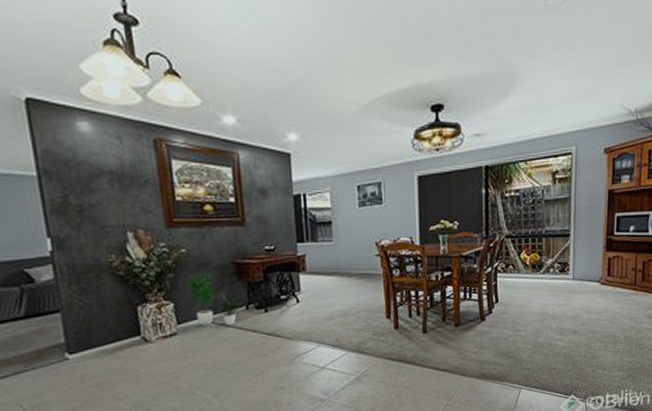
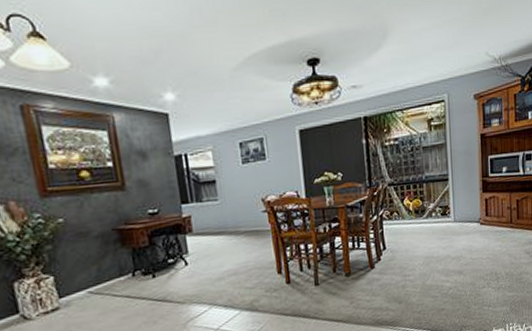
potted plant: present [187,272,241,326] -> none [66,241,127,298]

